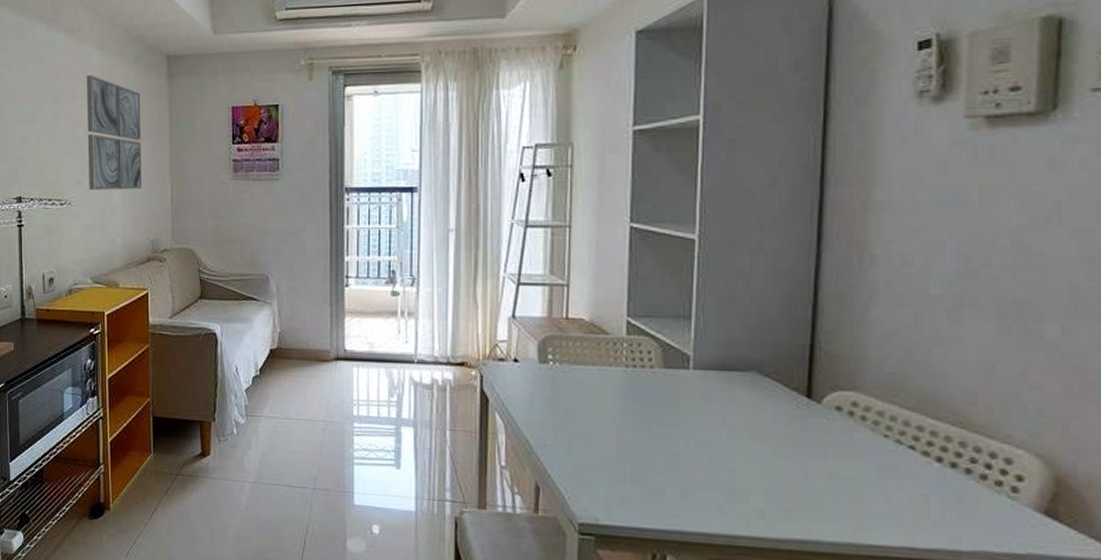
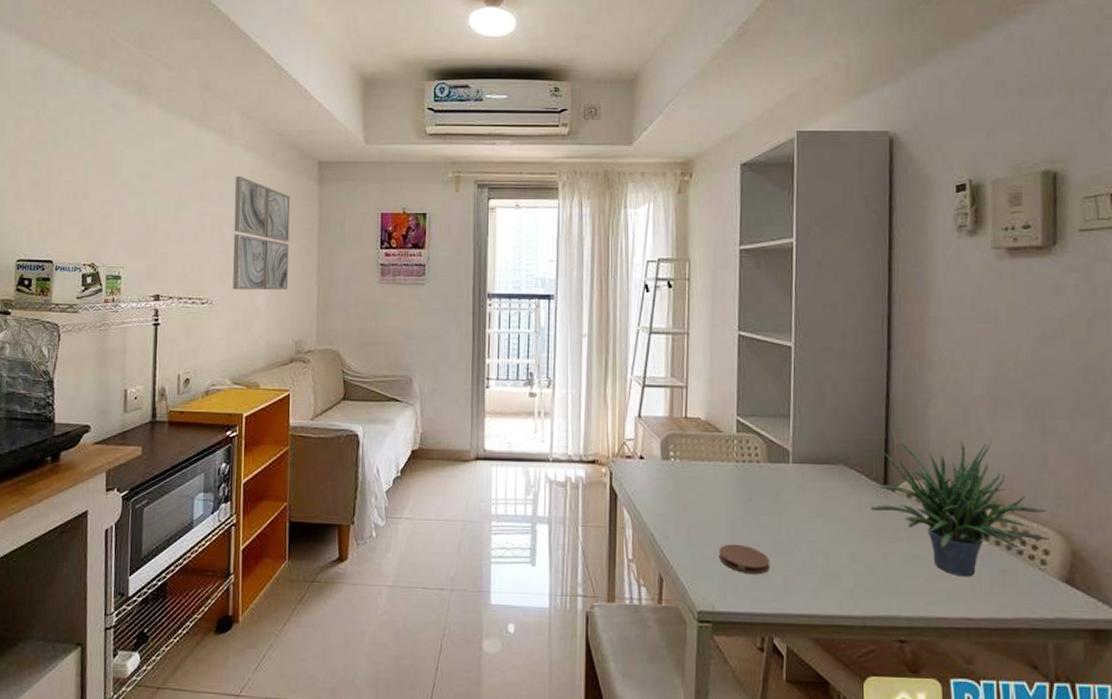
coaster: none [604,454,664,489] -> present [719,544,770,575]
potted plant: none [788,344,1028,502] -> present [870,438,1051,577]

